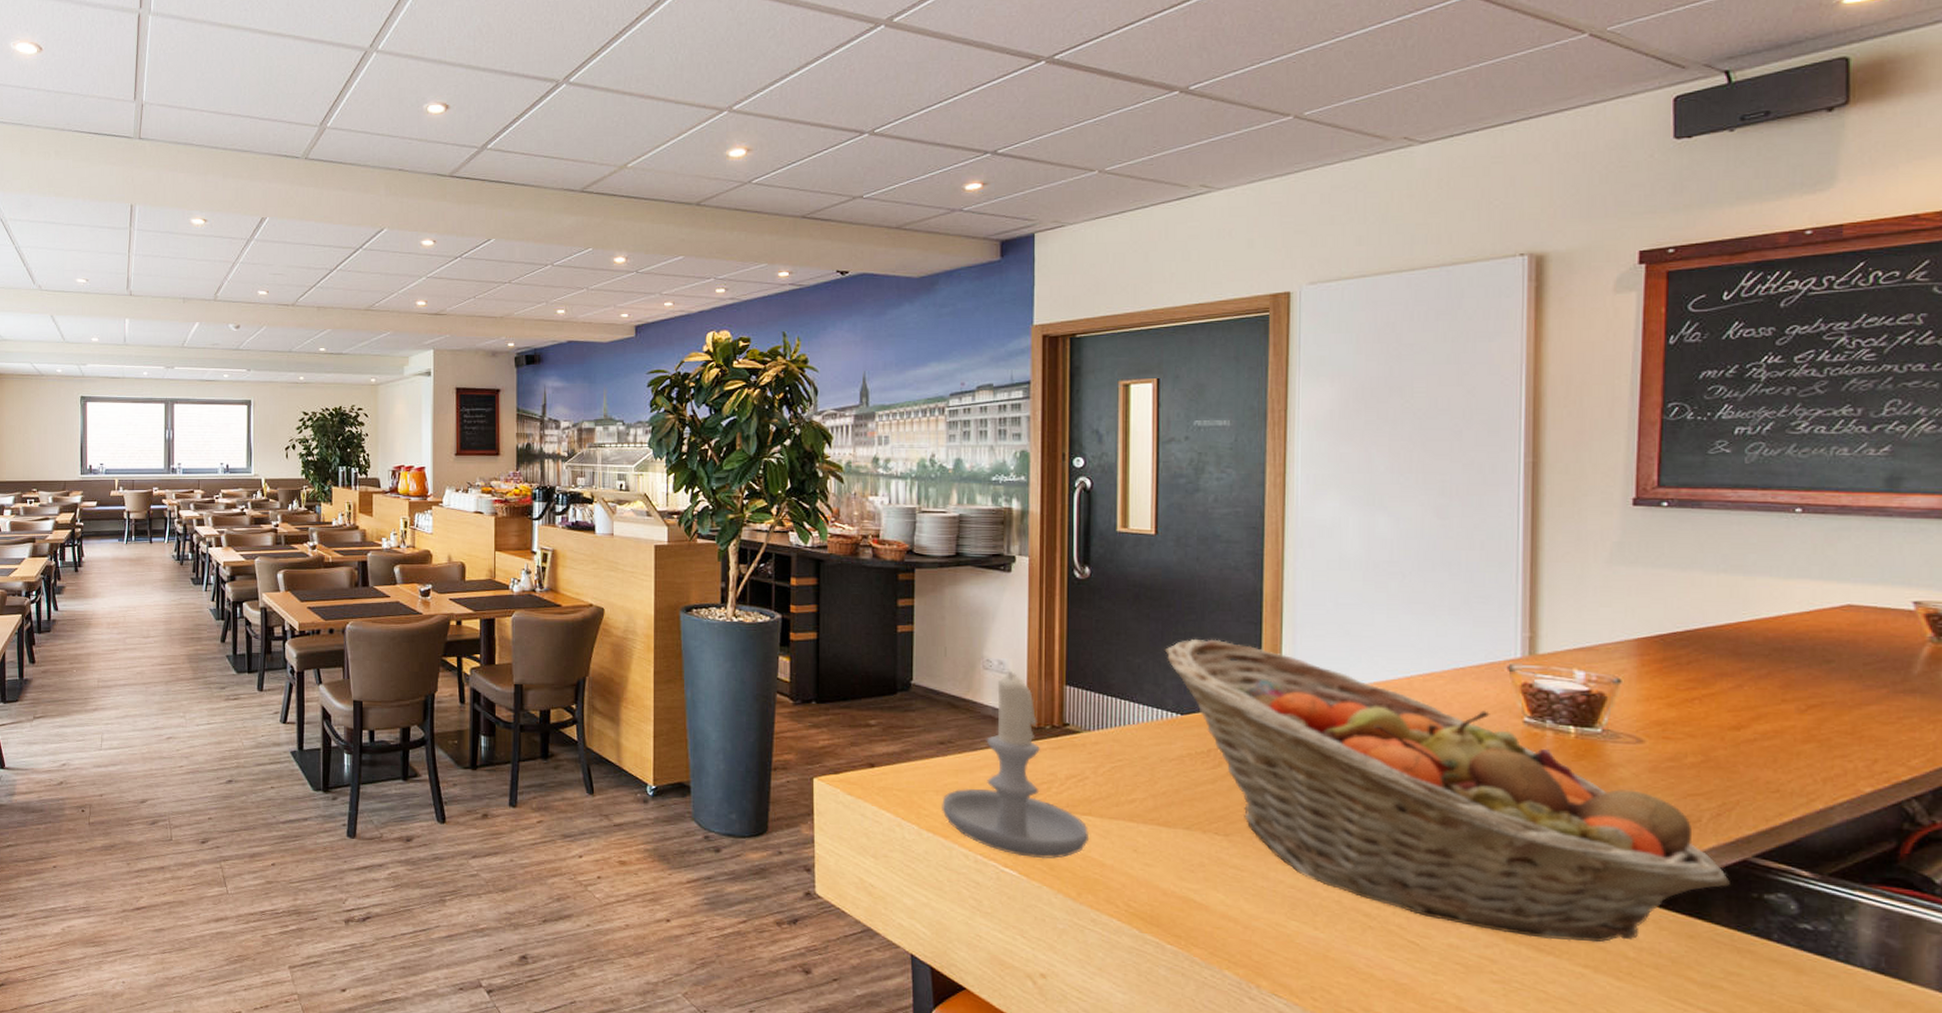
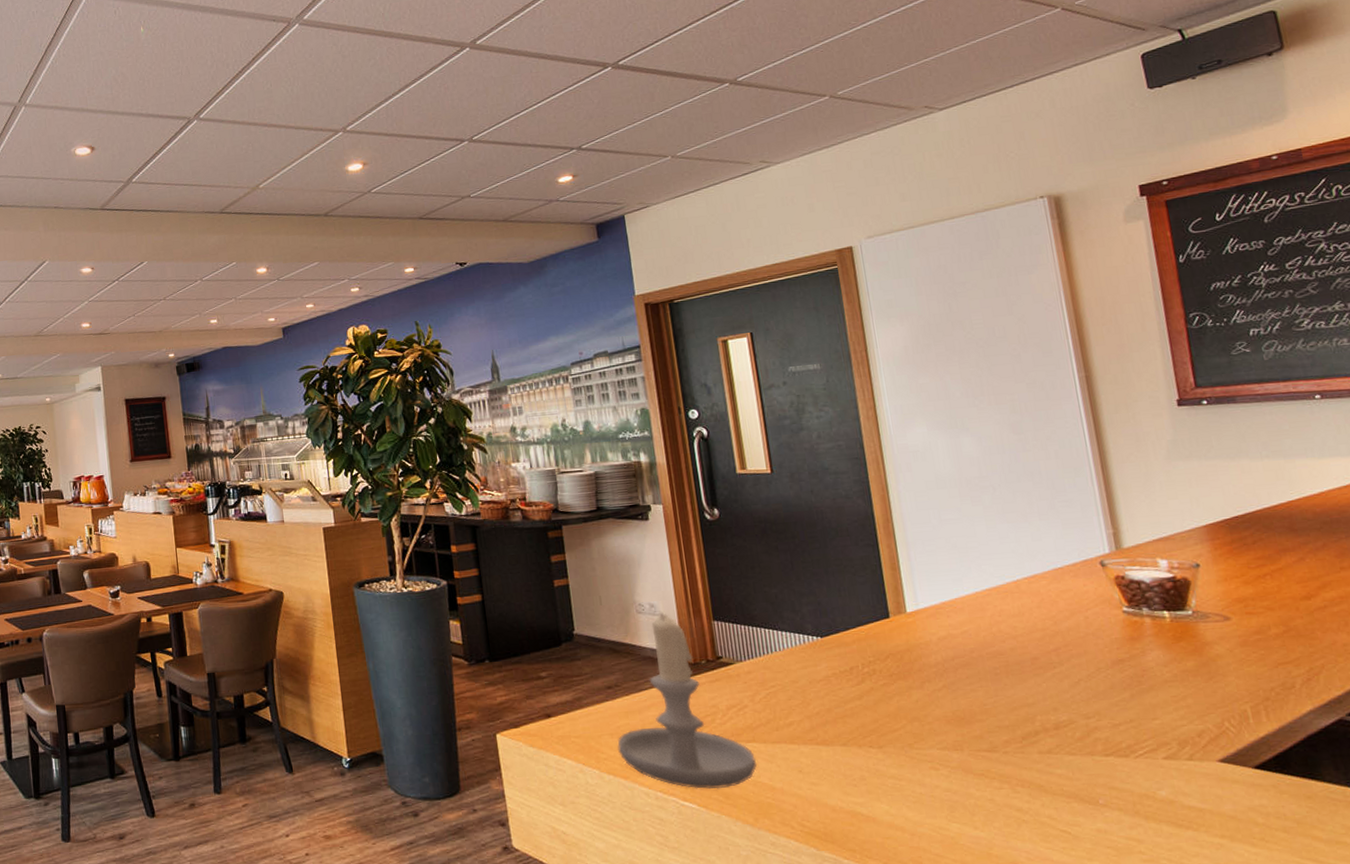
fruit basket: present [1164,638,1730,943] -> none [796,563,1332,815]

